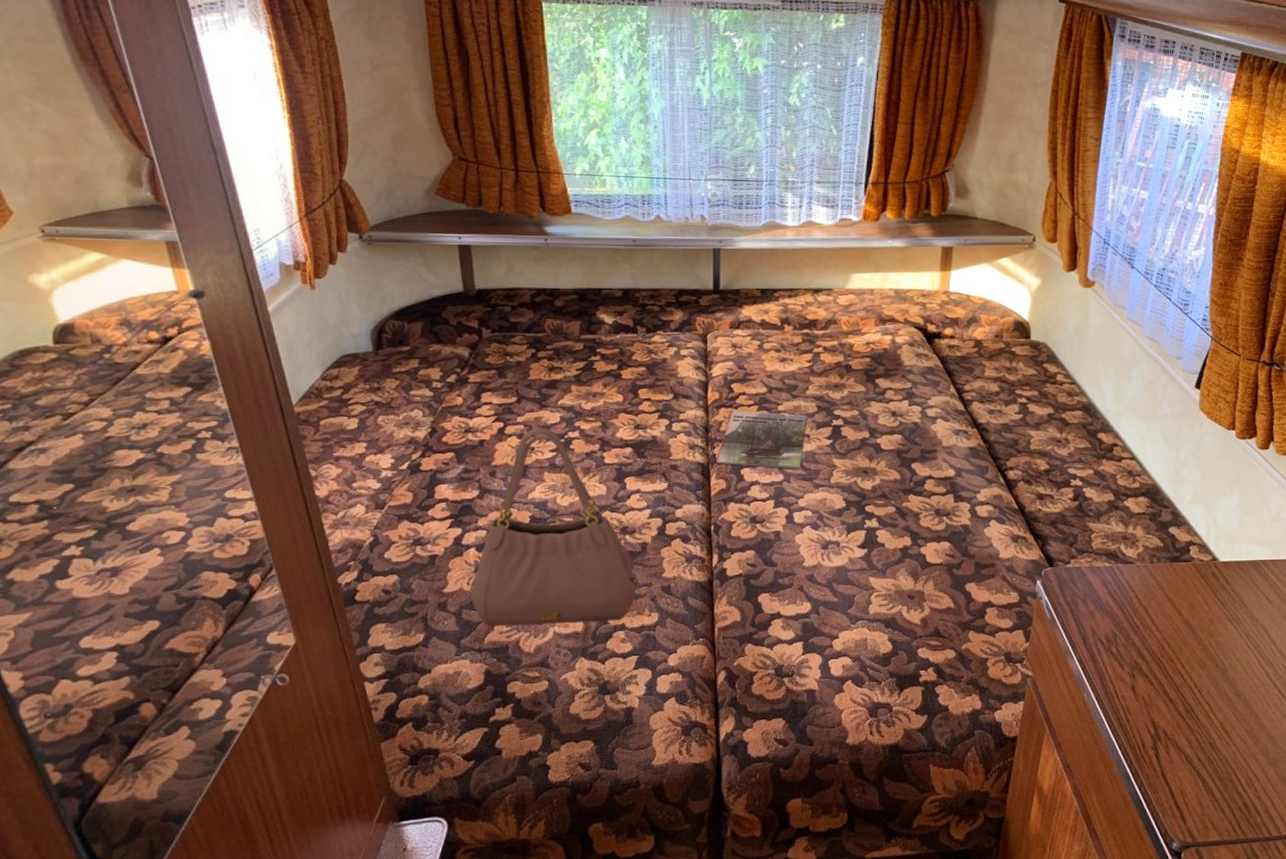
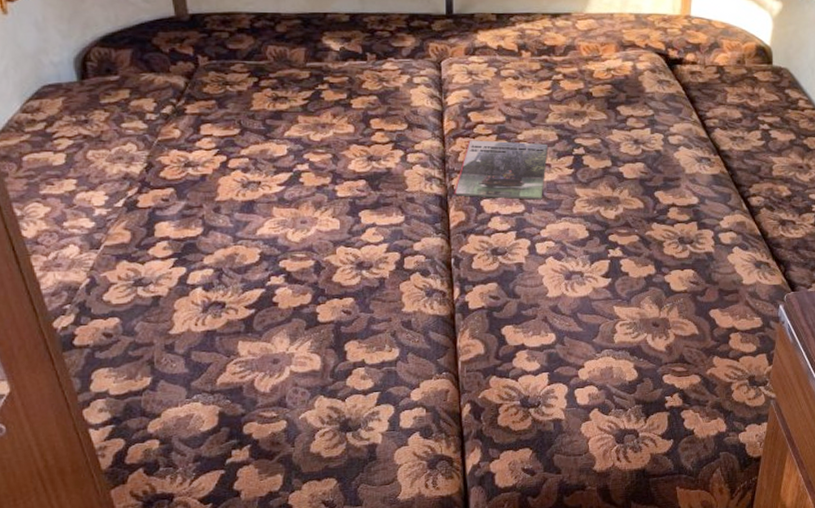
handbag: present [469,427,639,627] -> none [197,160,378,368]

